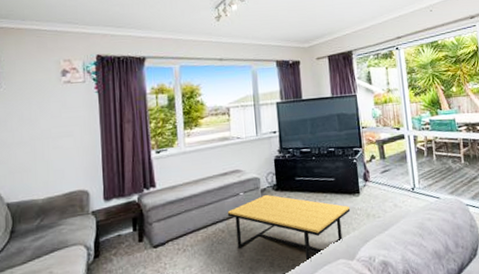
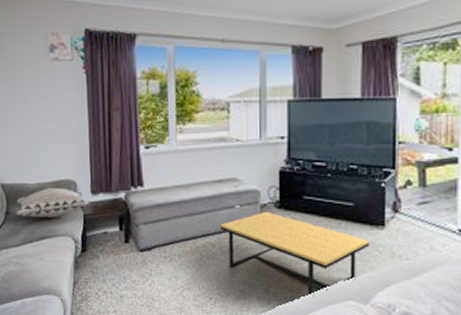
decorative pillow: none [21,198,103,233] -> present [15,188,90,218]

